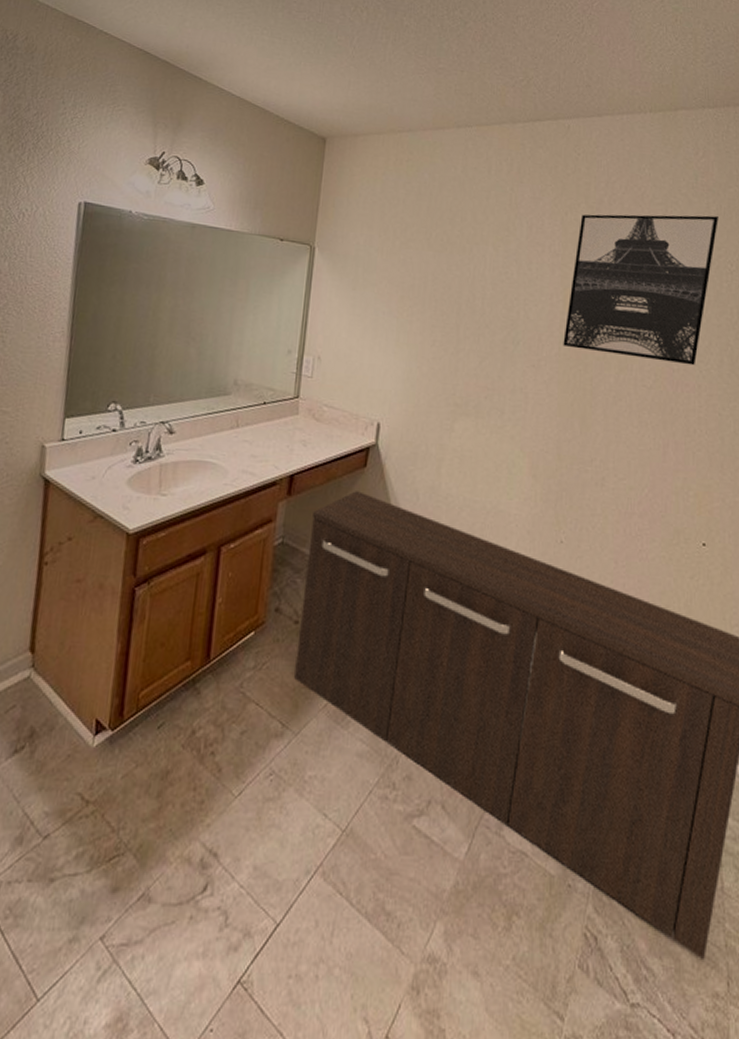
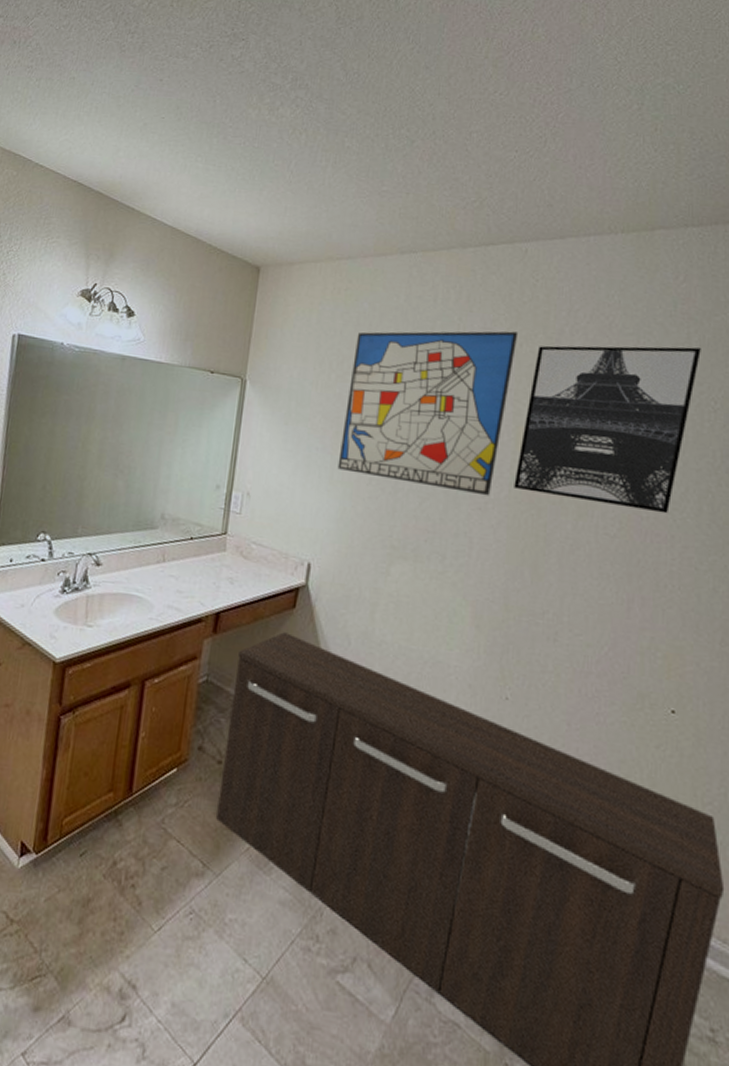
wall art: none [403,200,564,354] -> present [337,331,519,496]

